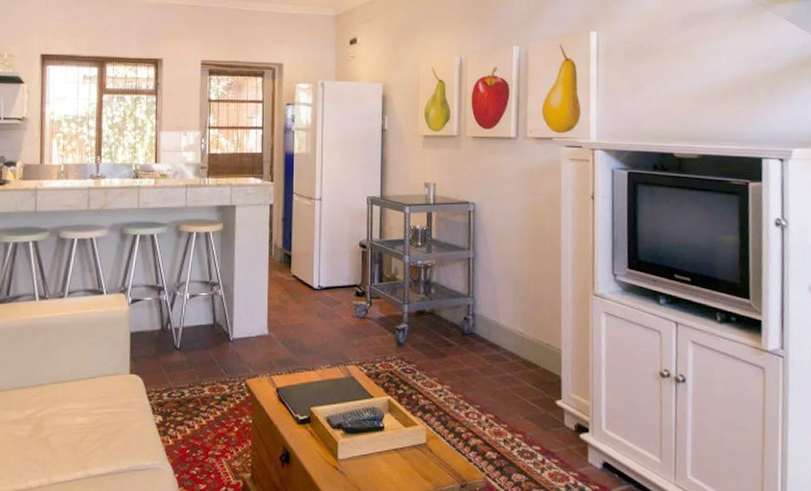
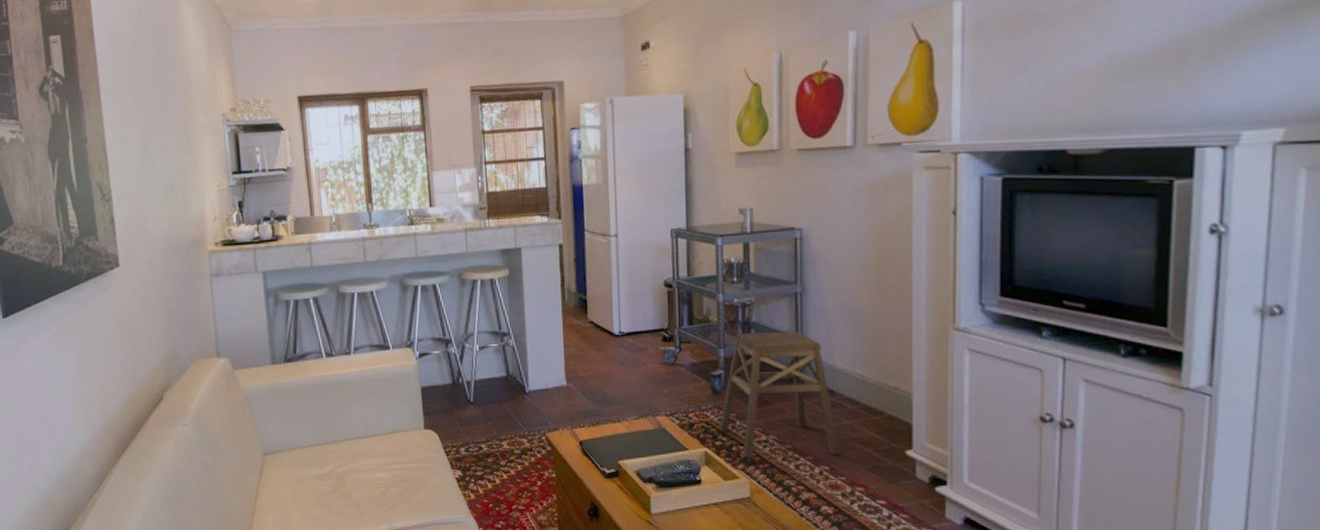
stool: none [402,291,503,407] -> present [720,330,840,459]

